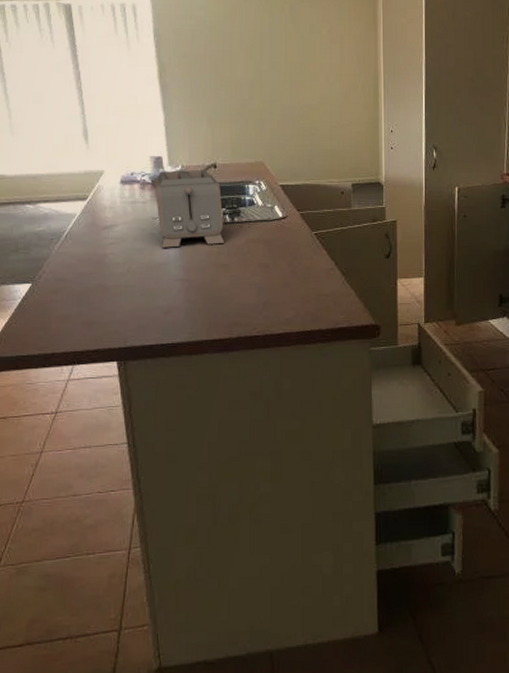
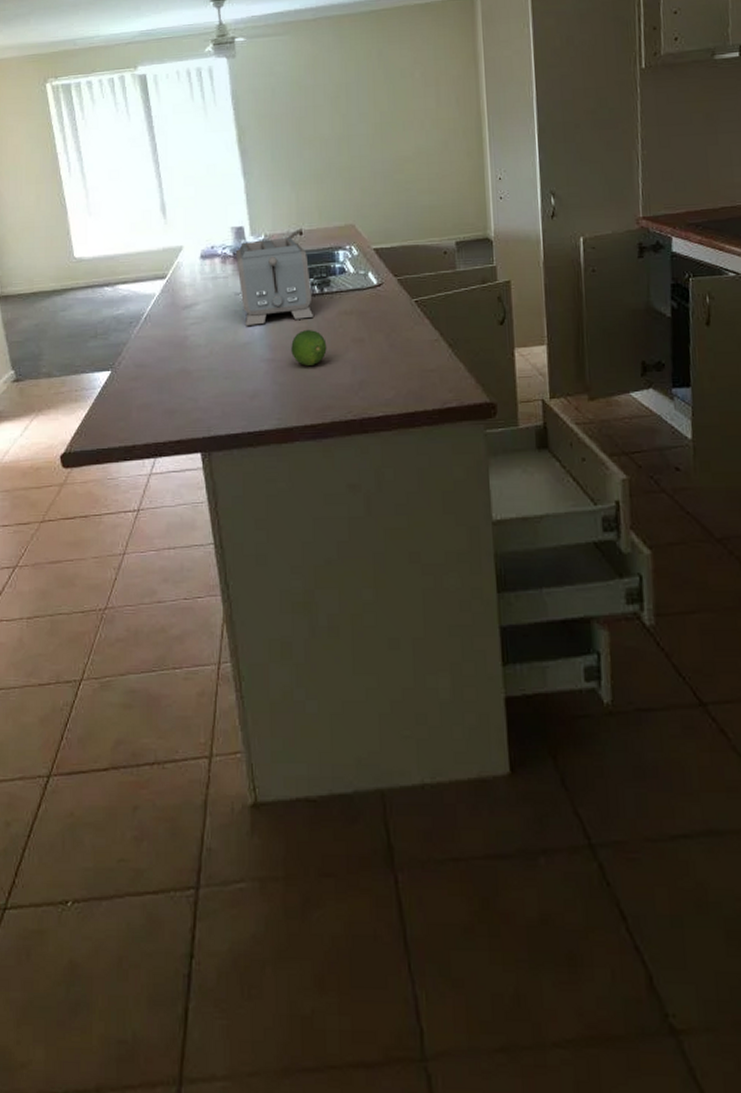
fruit: none [203,254,235,287] -> present [291,330,327,367]

